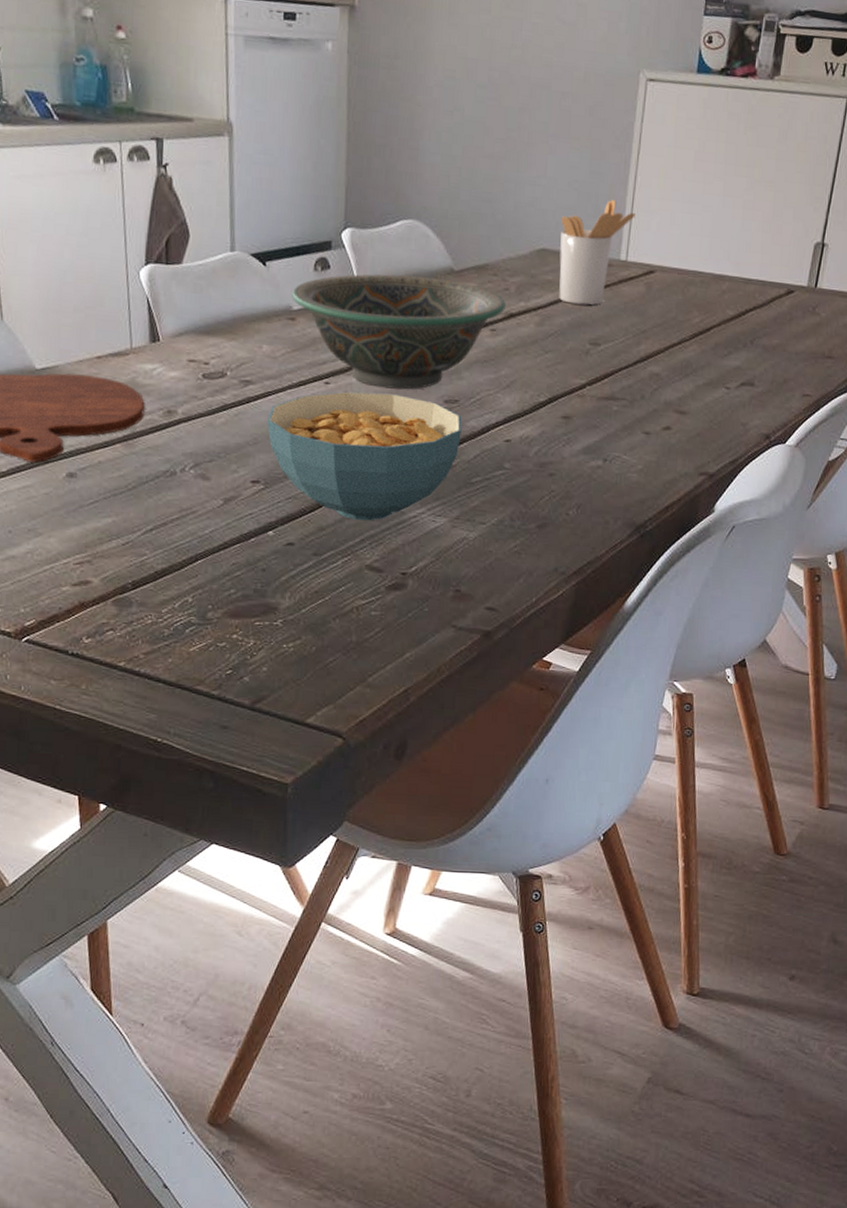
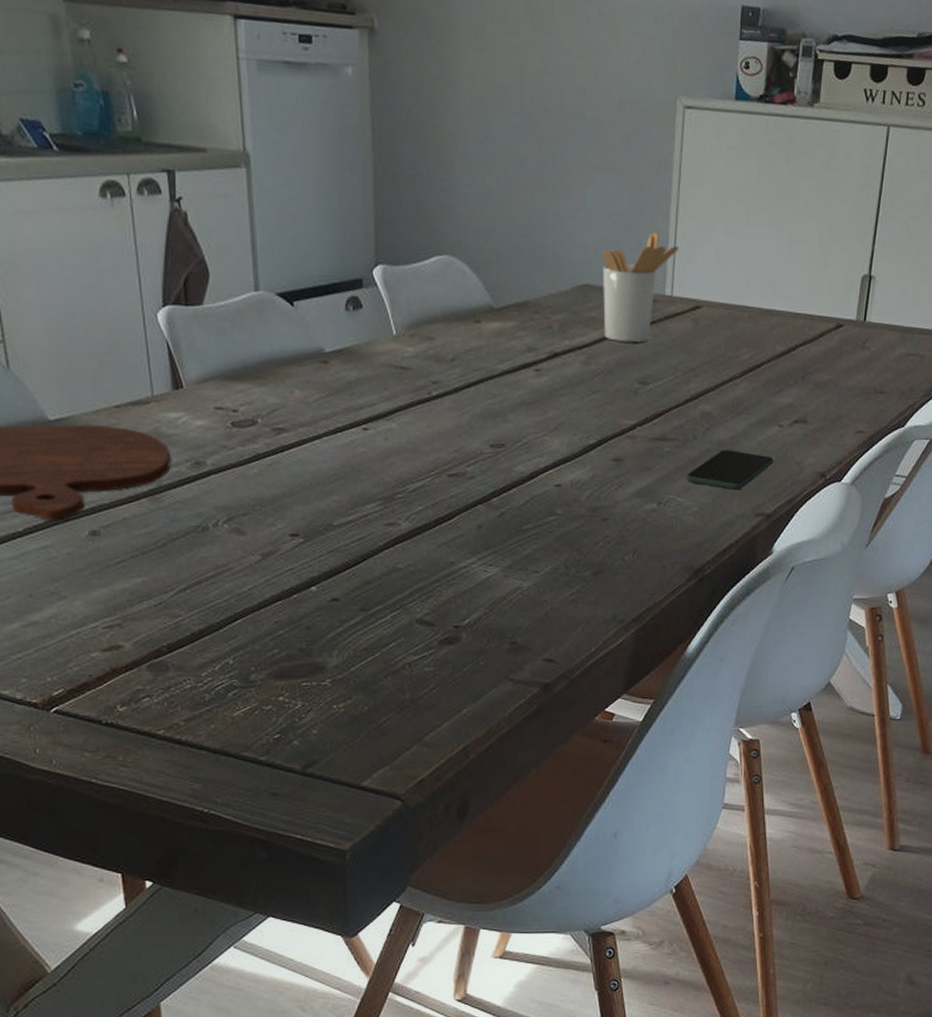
cereal bowl: present [267,391,462,521] -> none [304,437,509,573]
decorative bowl: present [292,274,506,389] -> none [323,313,549,434]
smartphone: none [632,410,719,450] -> present [686,449,774,490]

